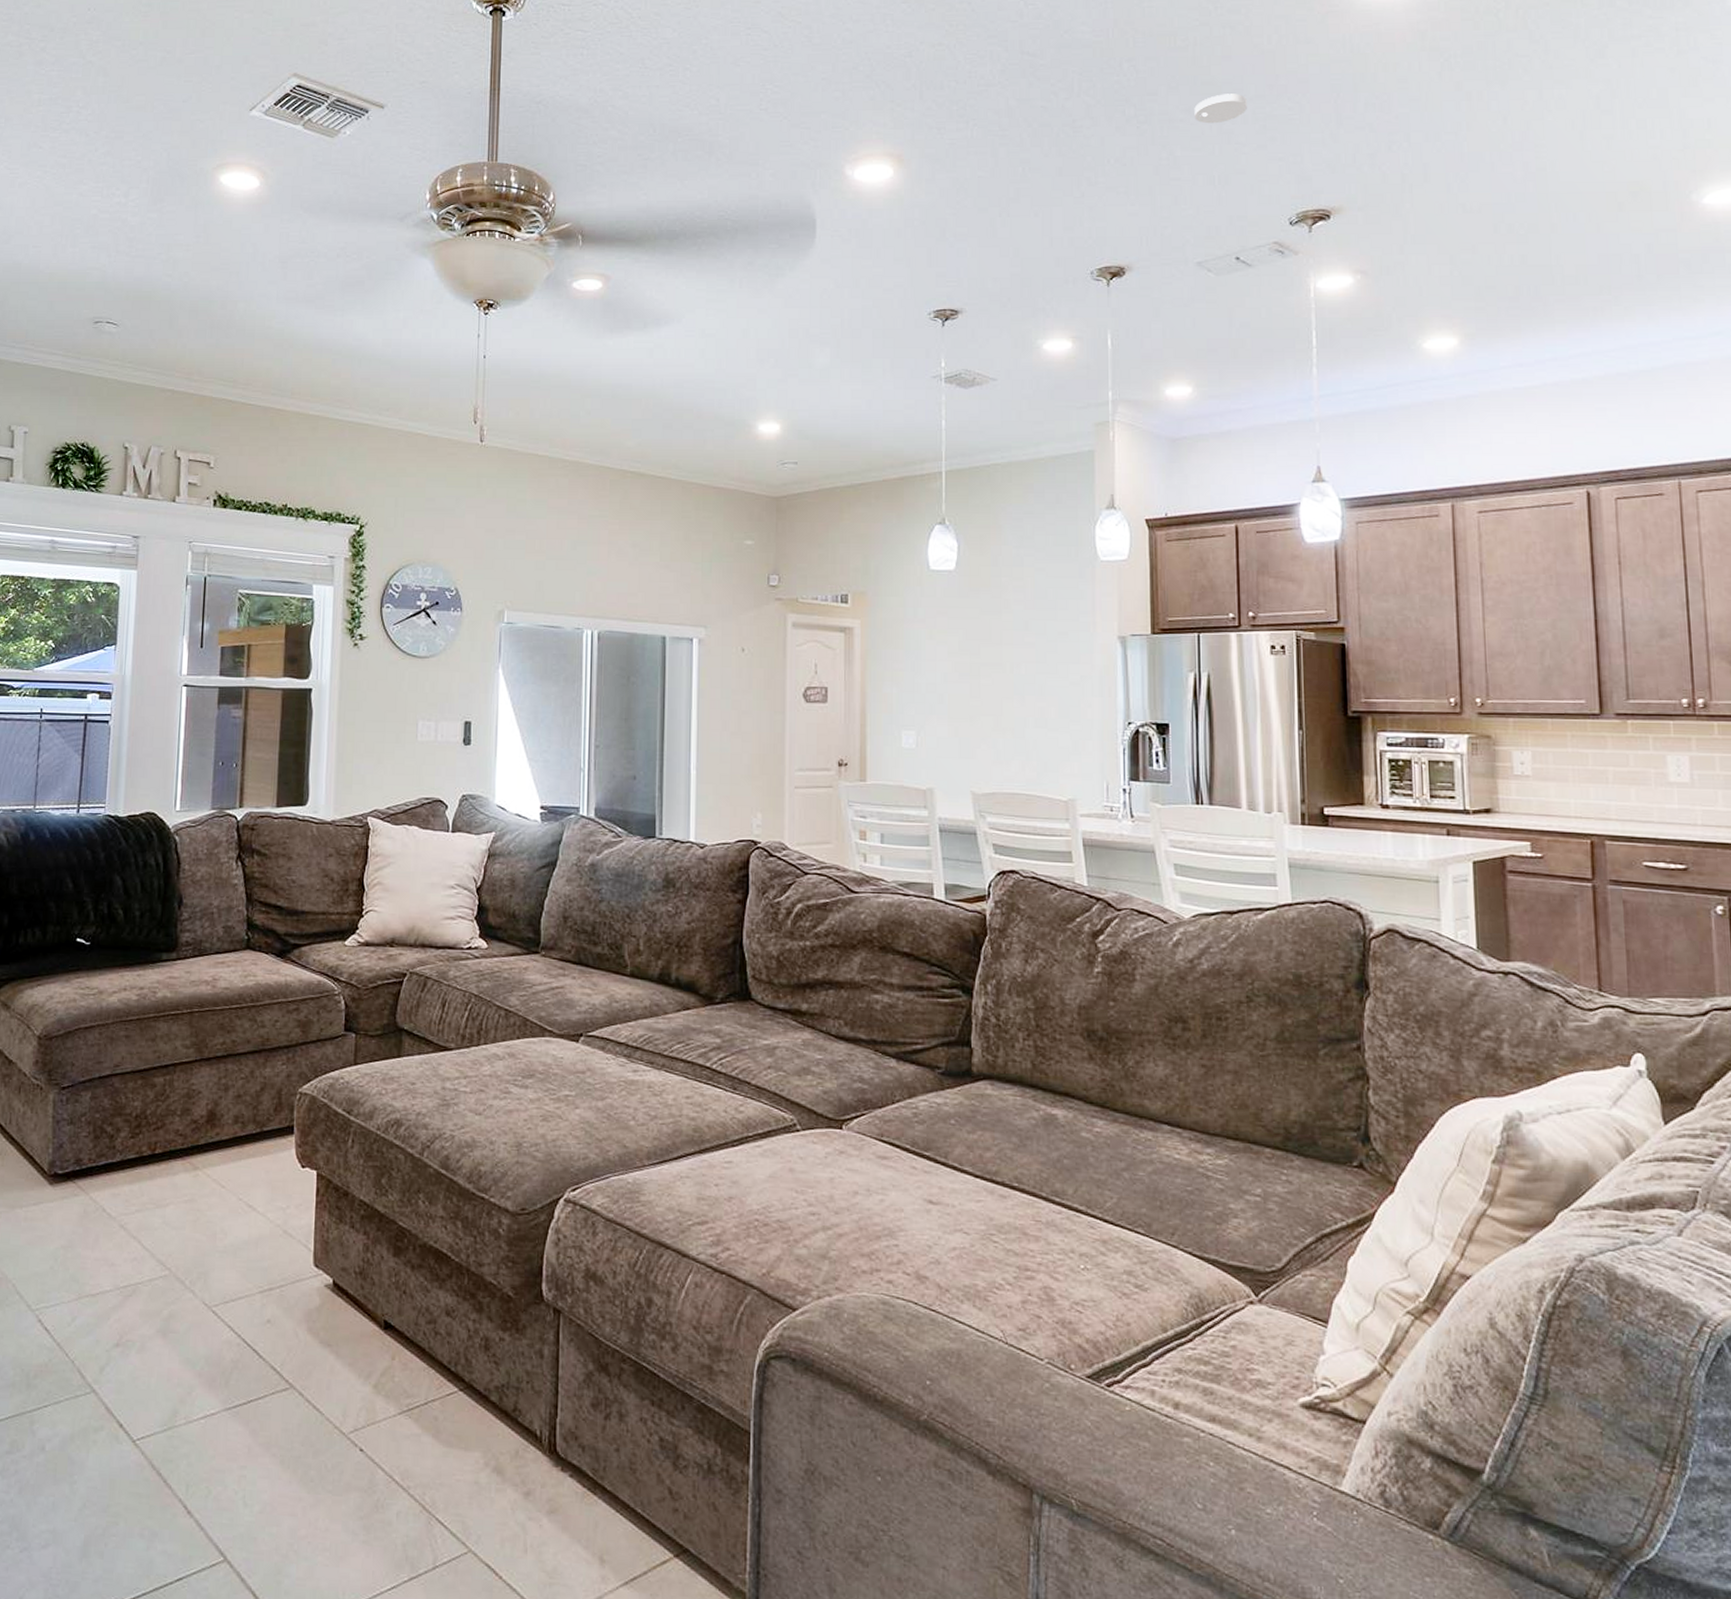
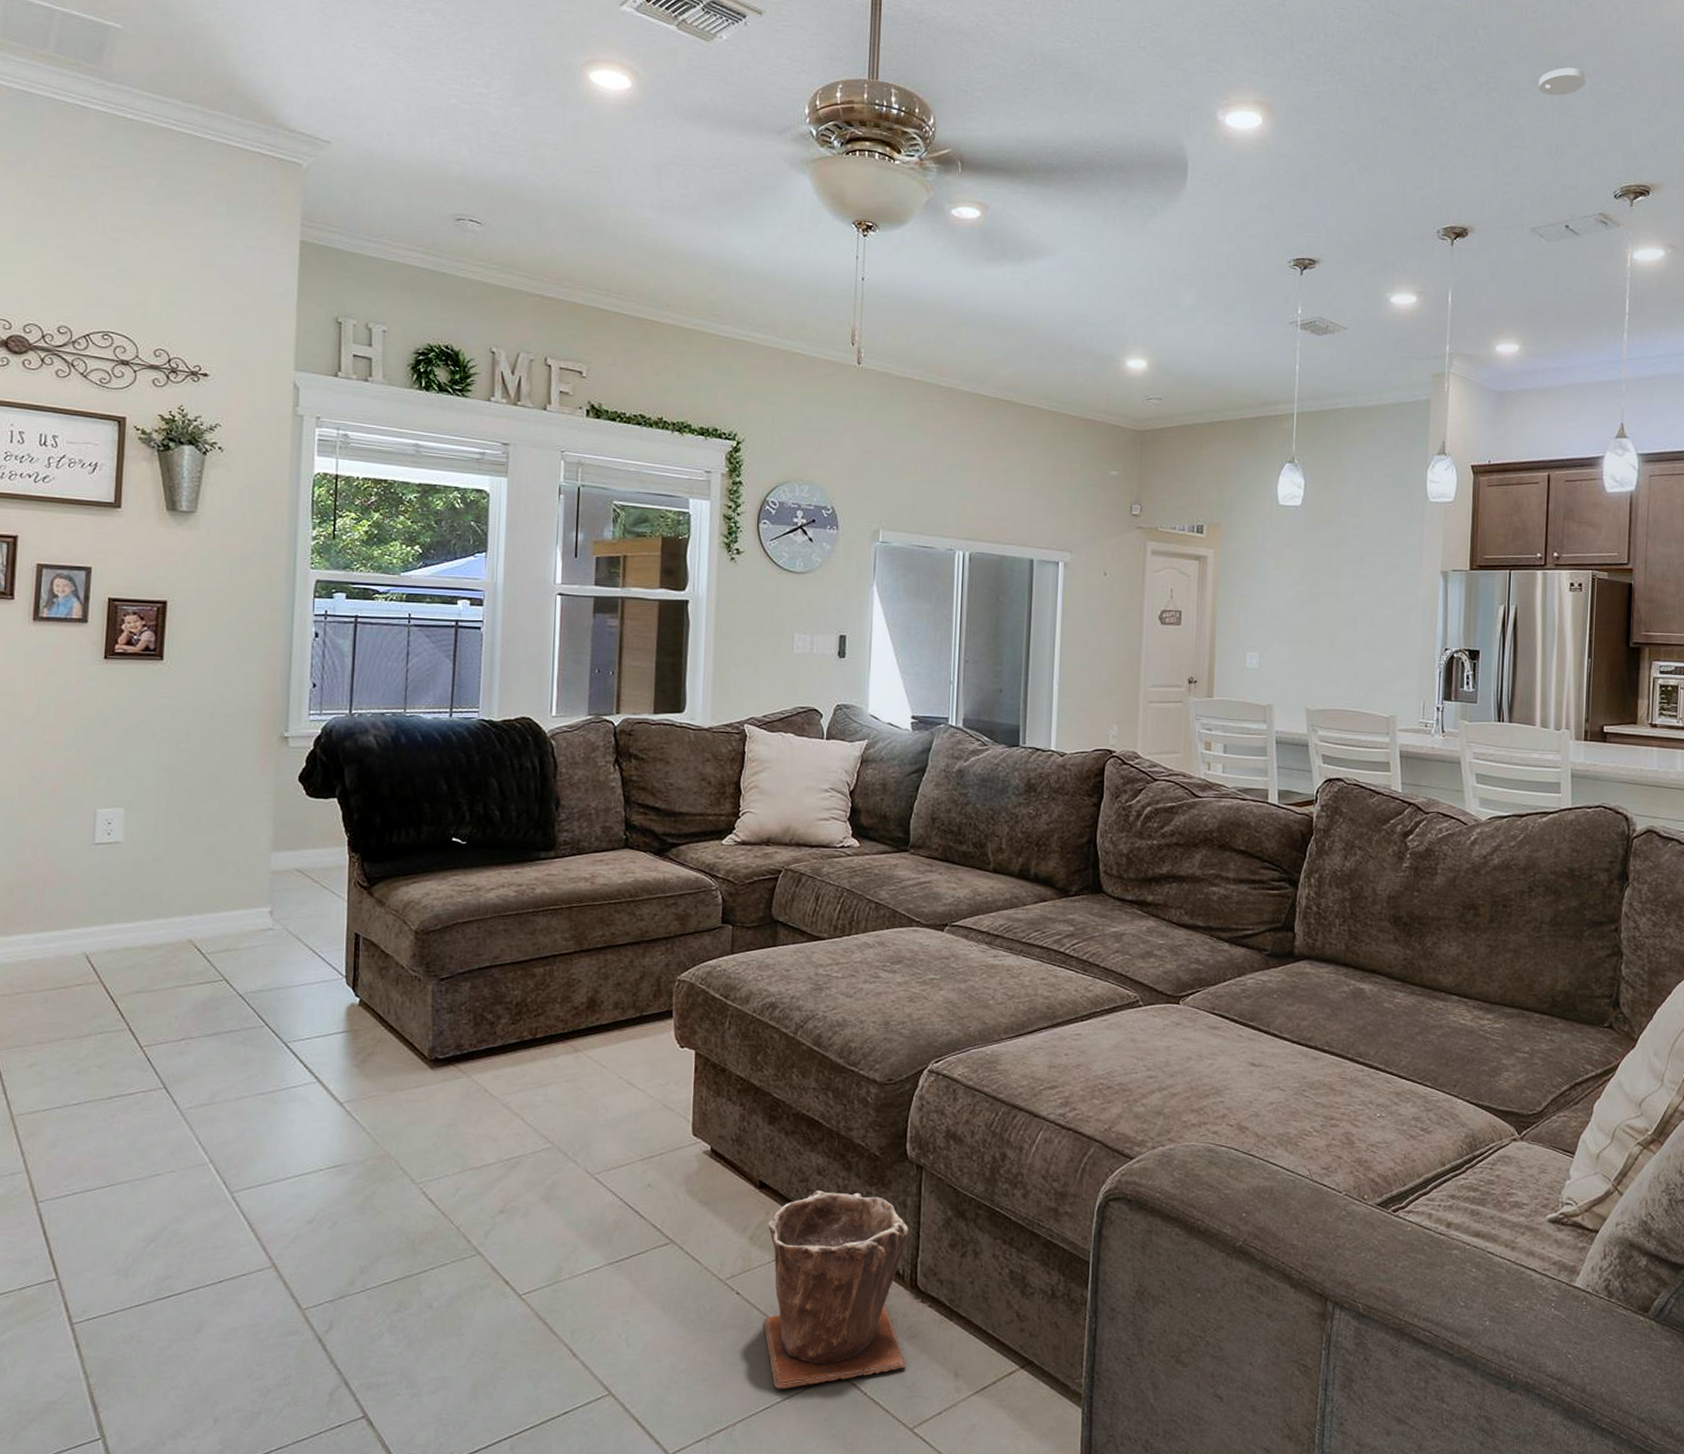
plant pot: none [389,1334,547,1567] -> present [763,1190,910,1389]

